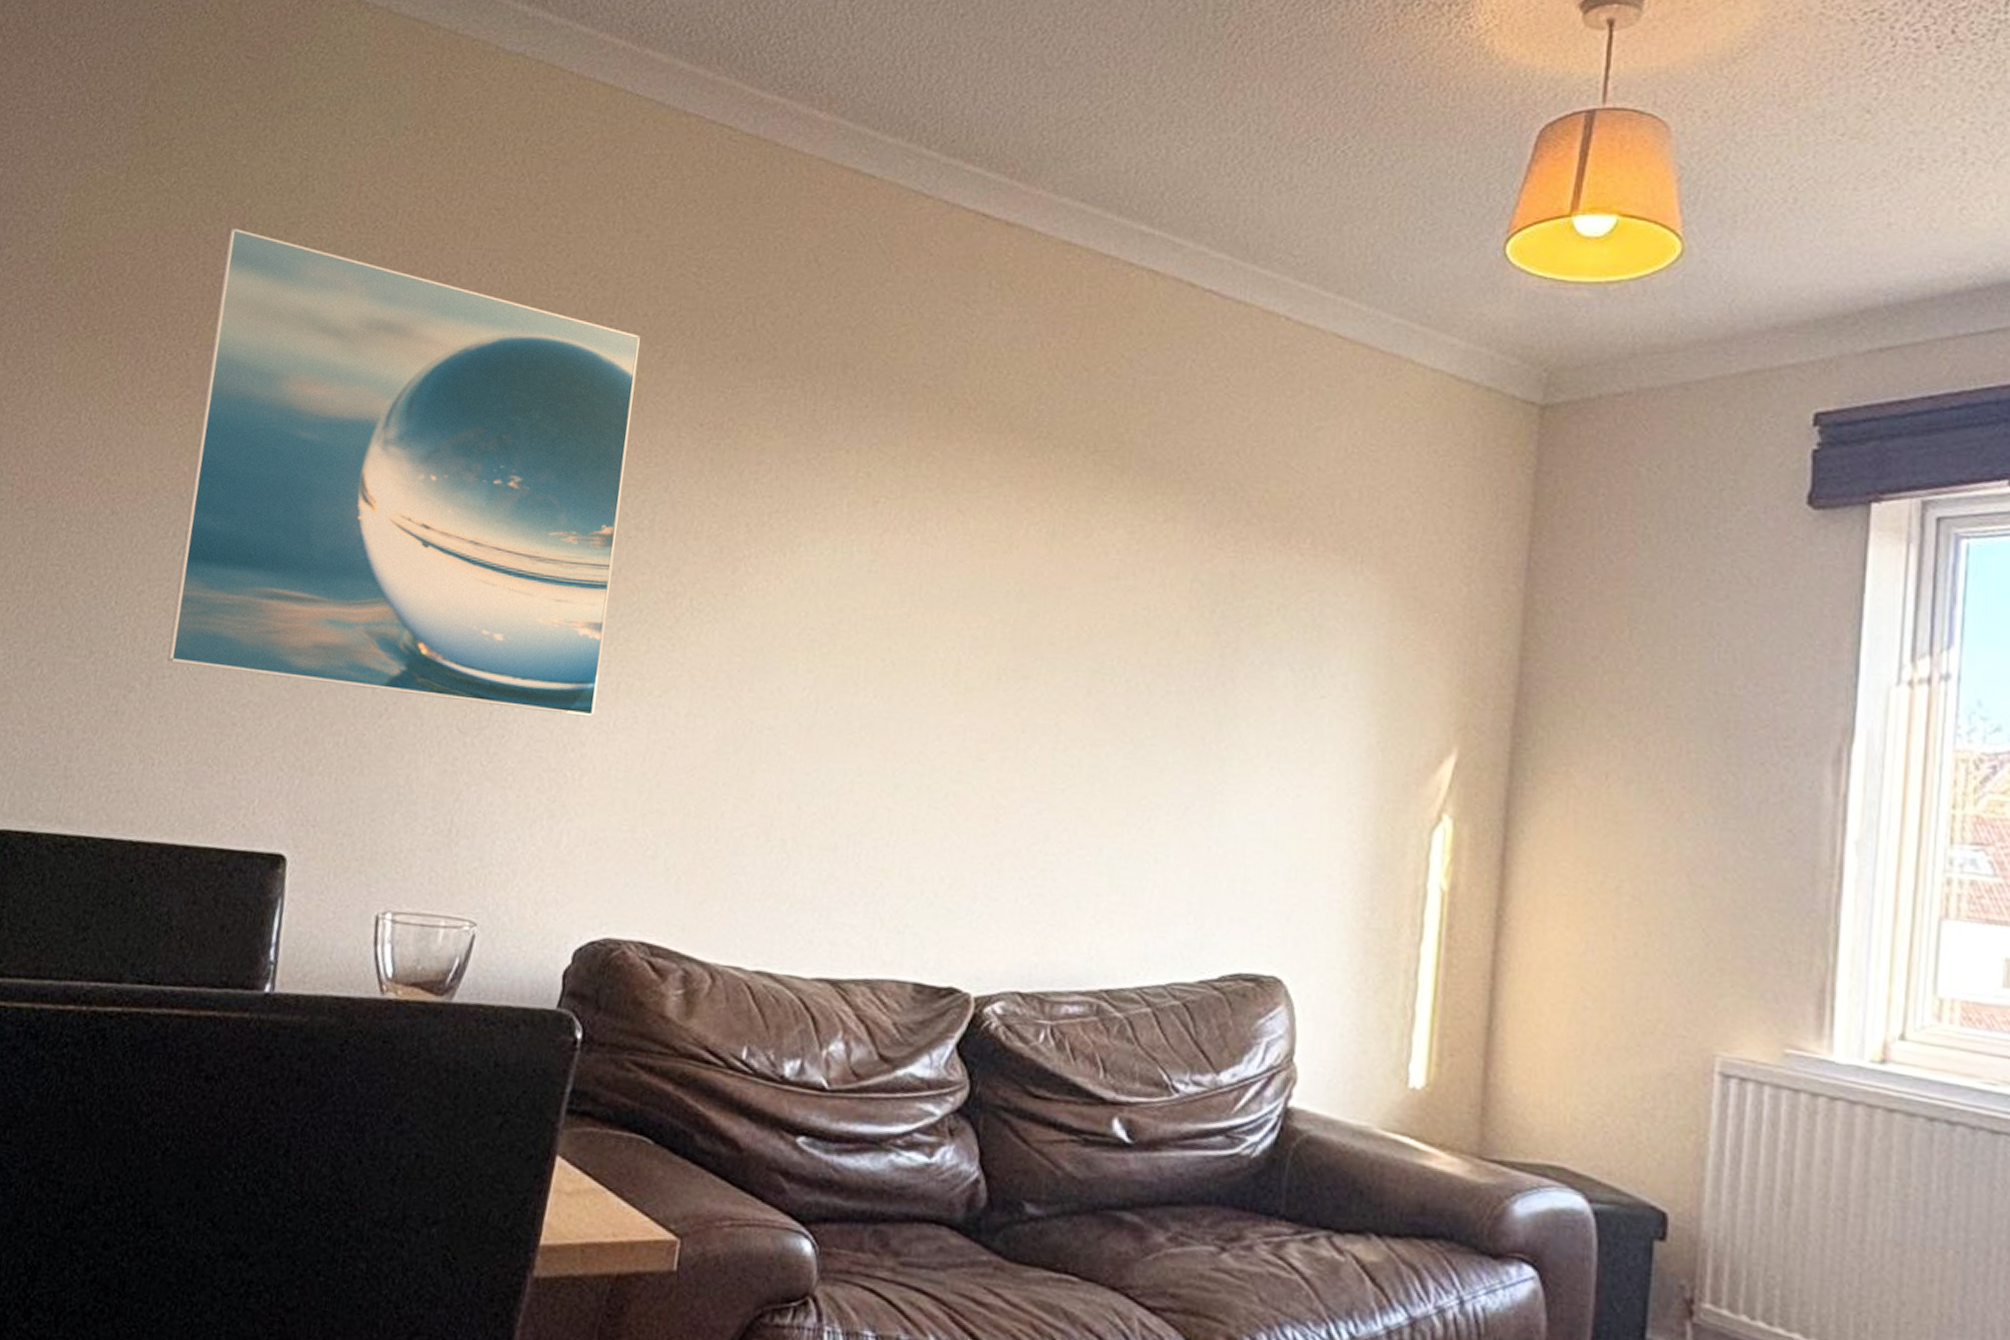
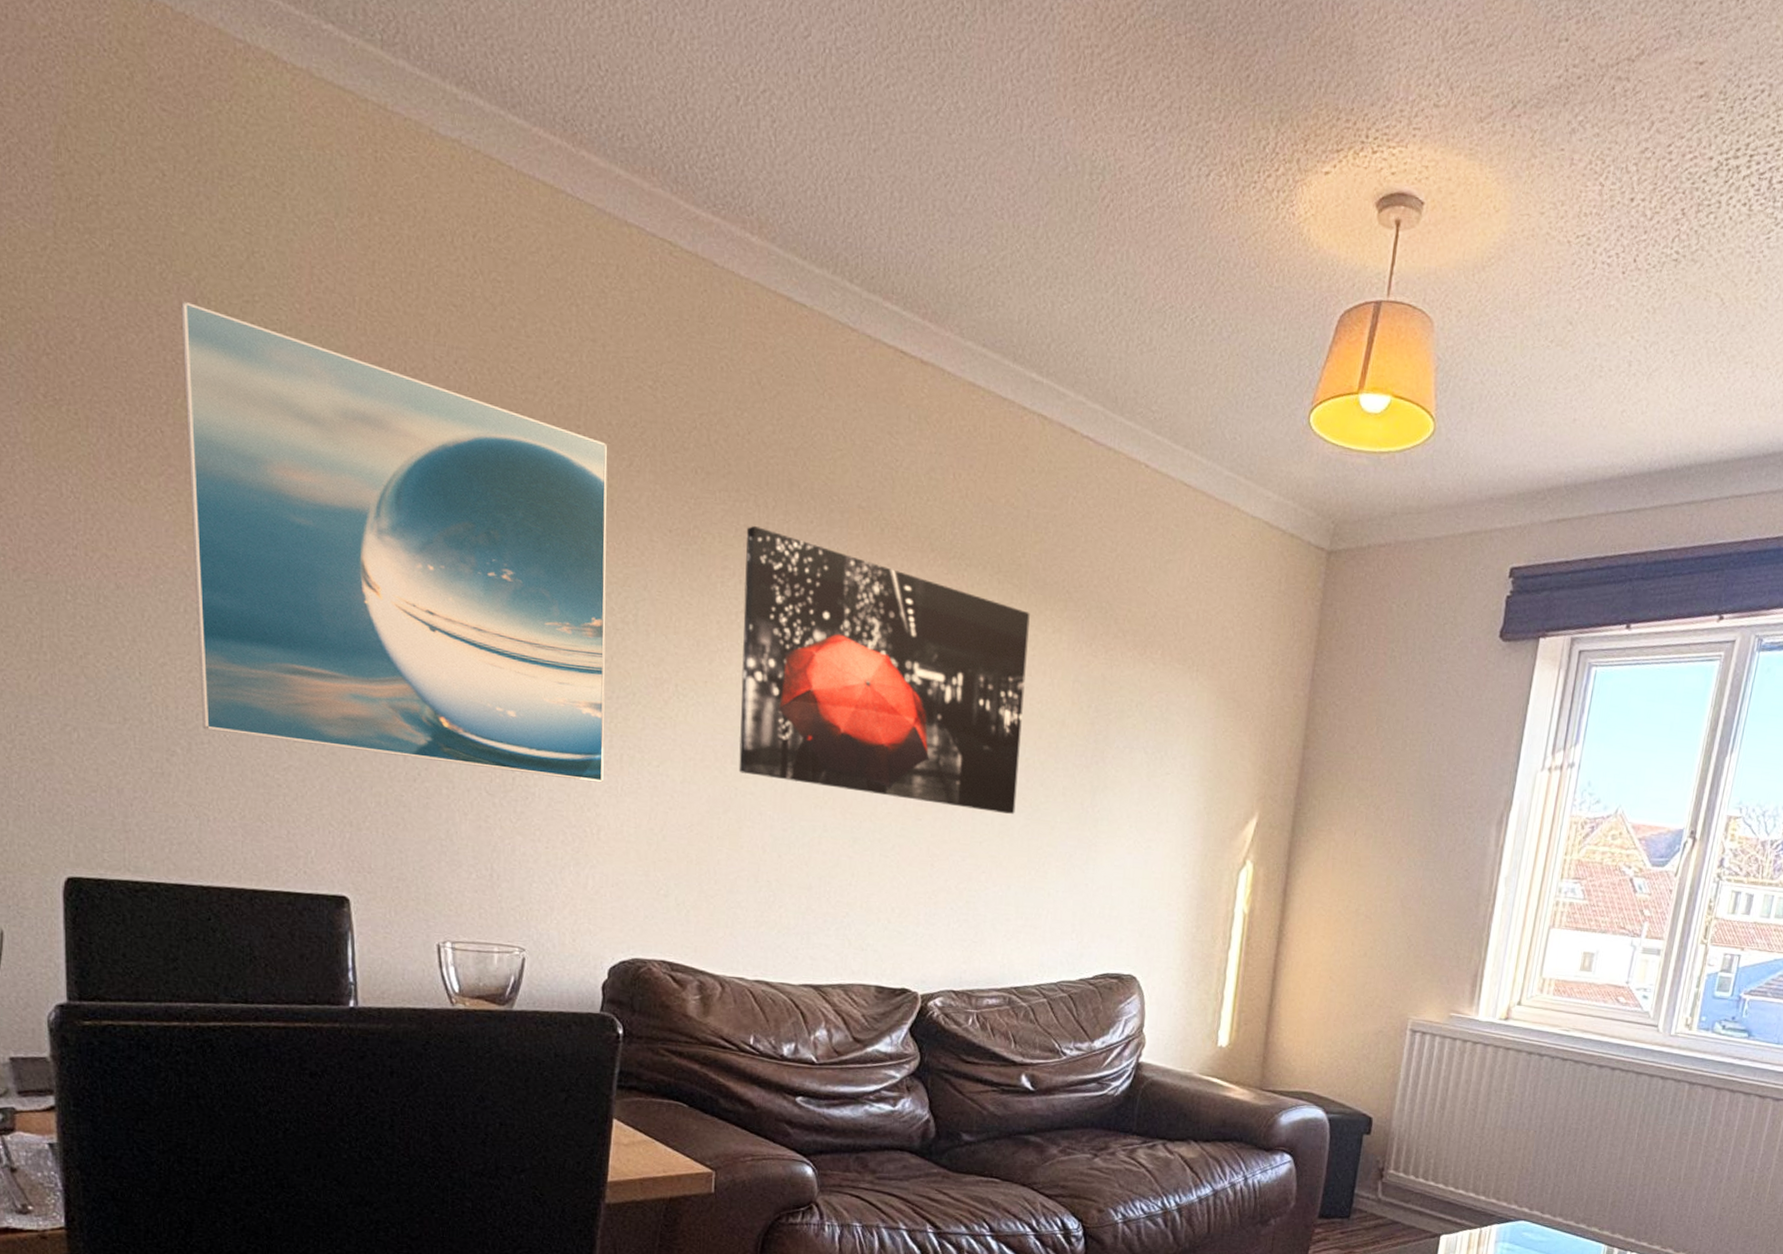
wall art: none [756,413,1135,752] -> present [738,525,1030,814]

